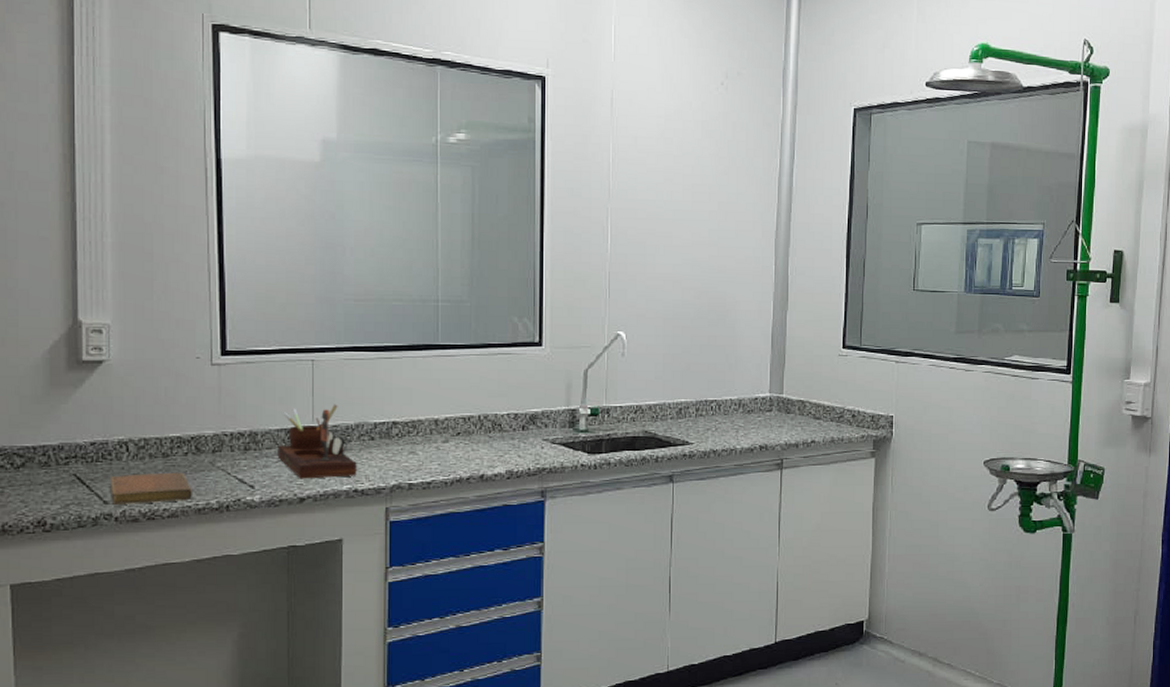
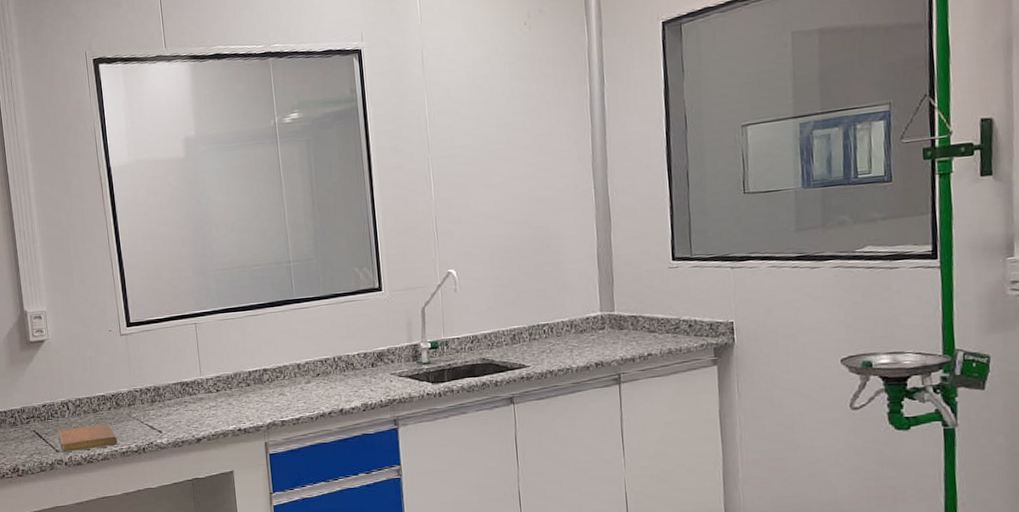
desk organizer: present [277,404,357,479] -> none [176,358,239,423]

